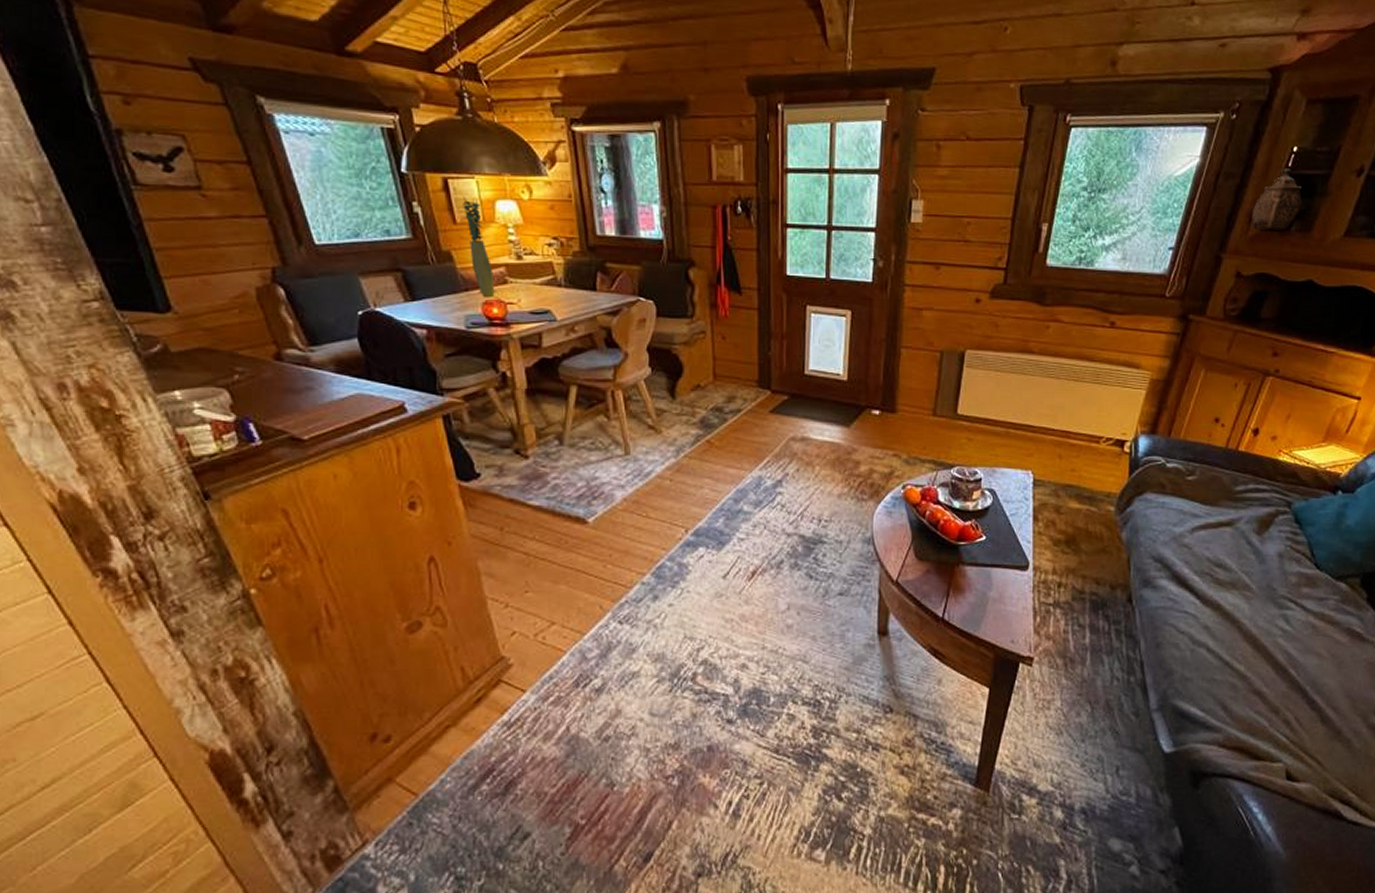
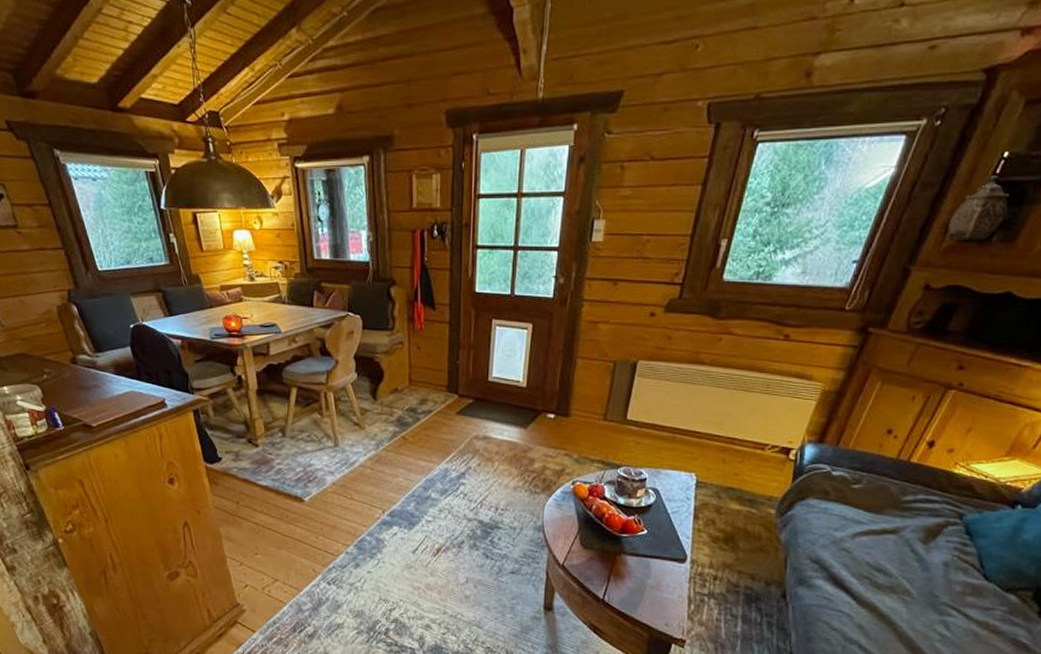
vase: present [462,197,495,298] -> none [207,228,233,314]

